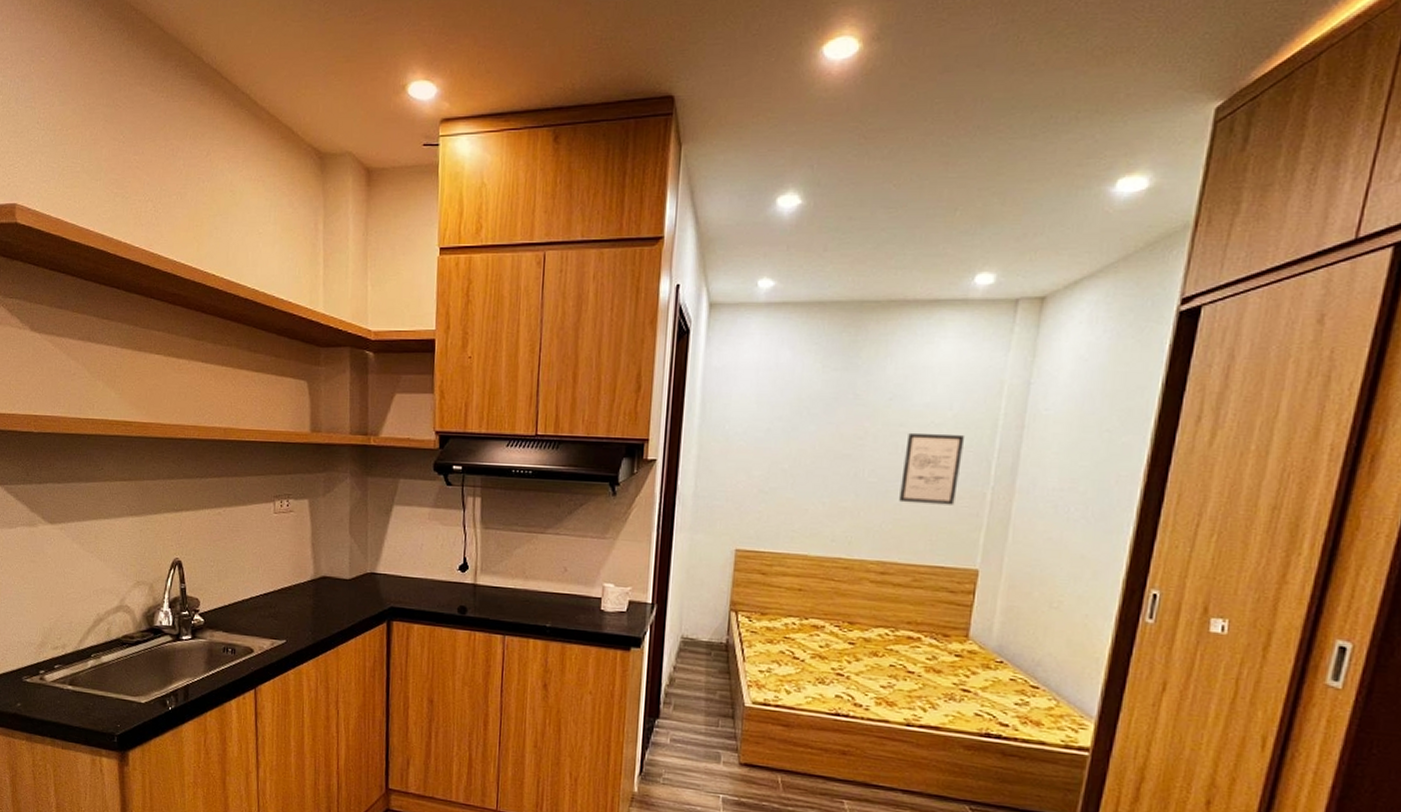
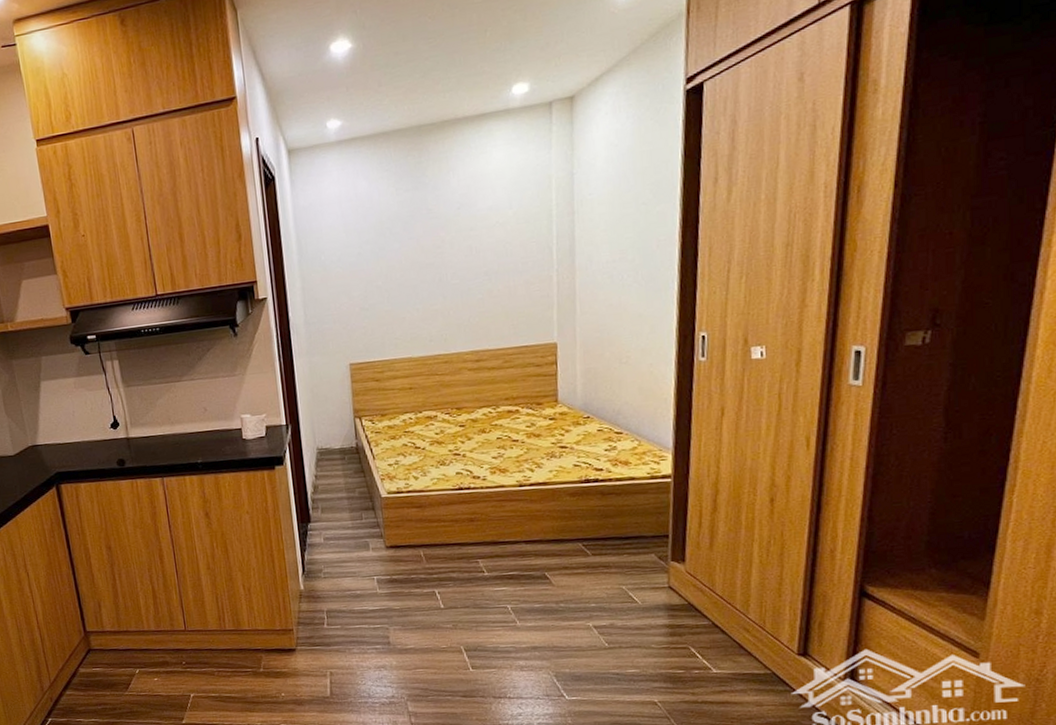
wall art: present [899,432,966,505] -> none [478,229,528,297]

